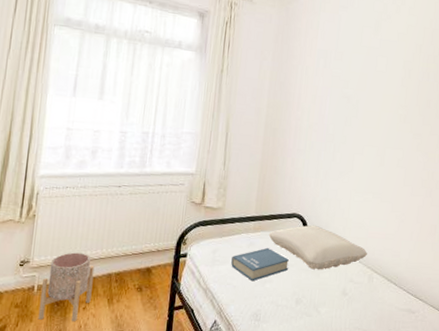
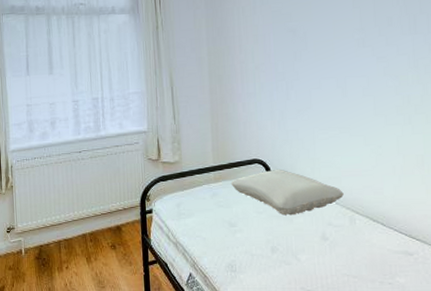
planter: present [38,252,95,322] -> none [27,216,72,281]
book: present [231,247,289,282] -> none [197,196,257,232]

